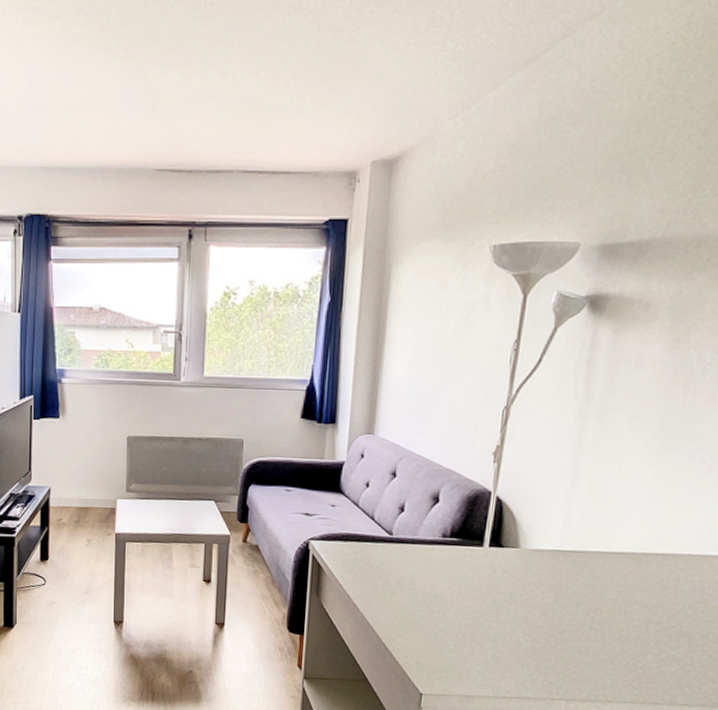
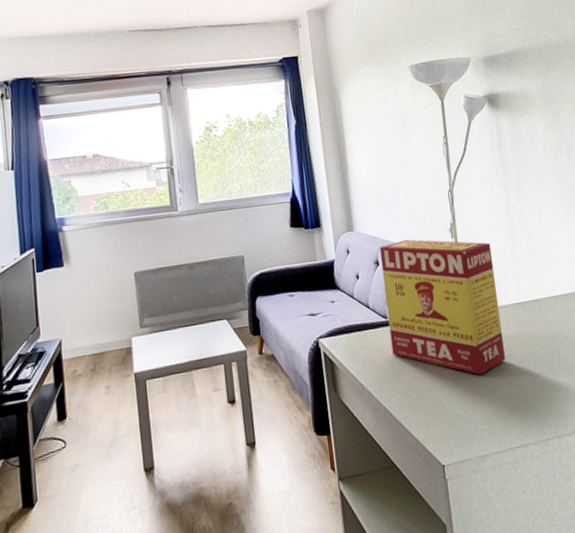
tea box: none [390,455,543,616] -> present [379,239,506,375]

